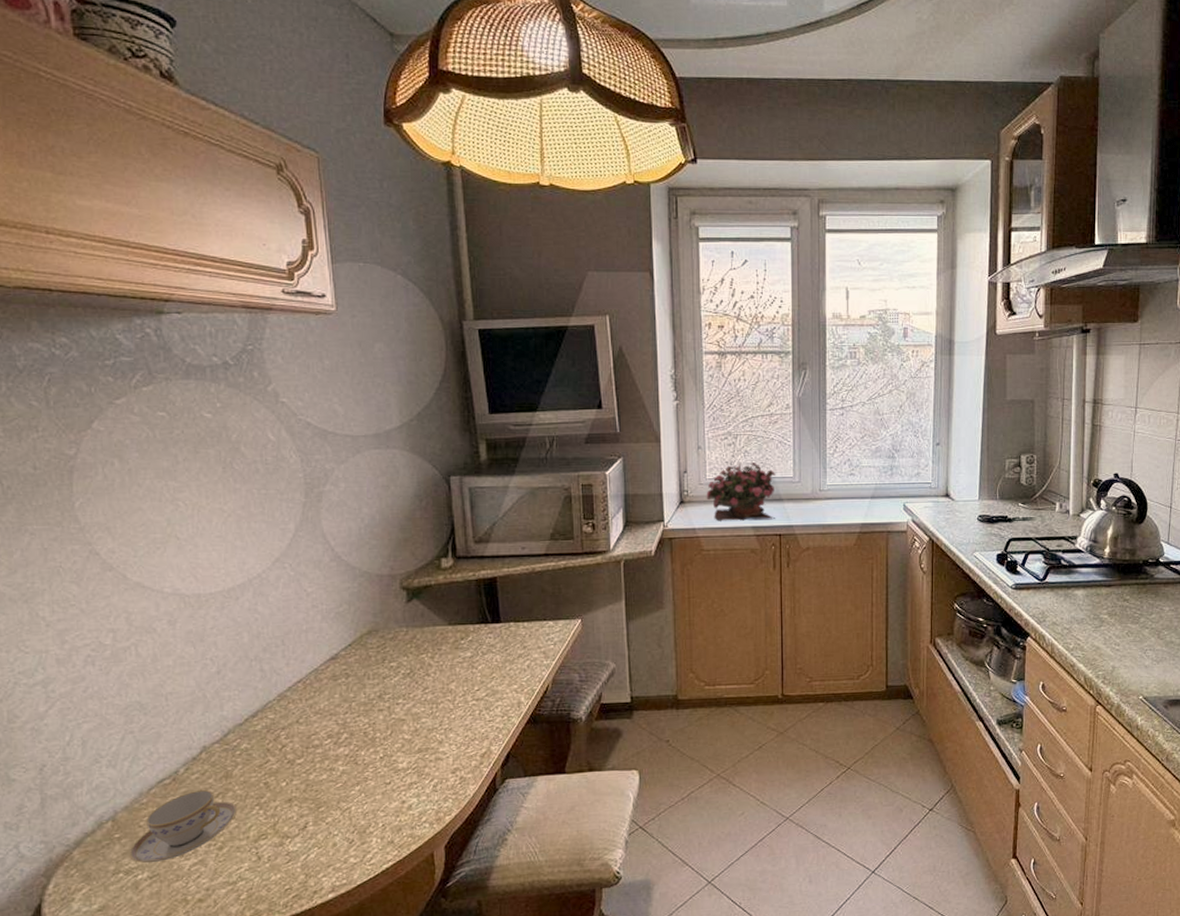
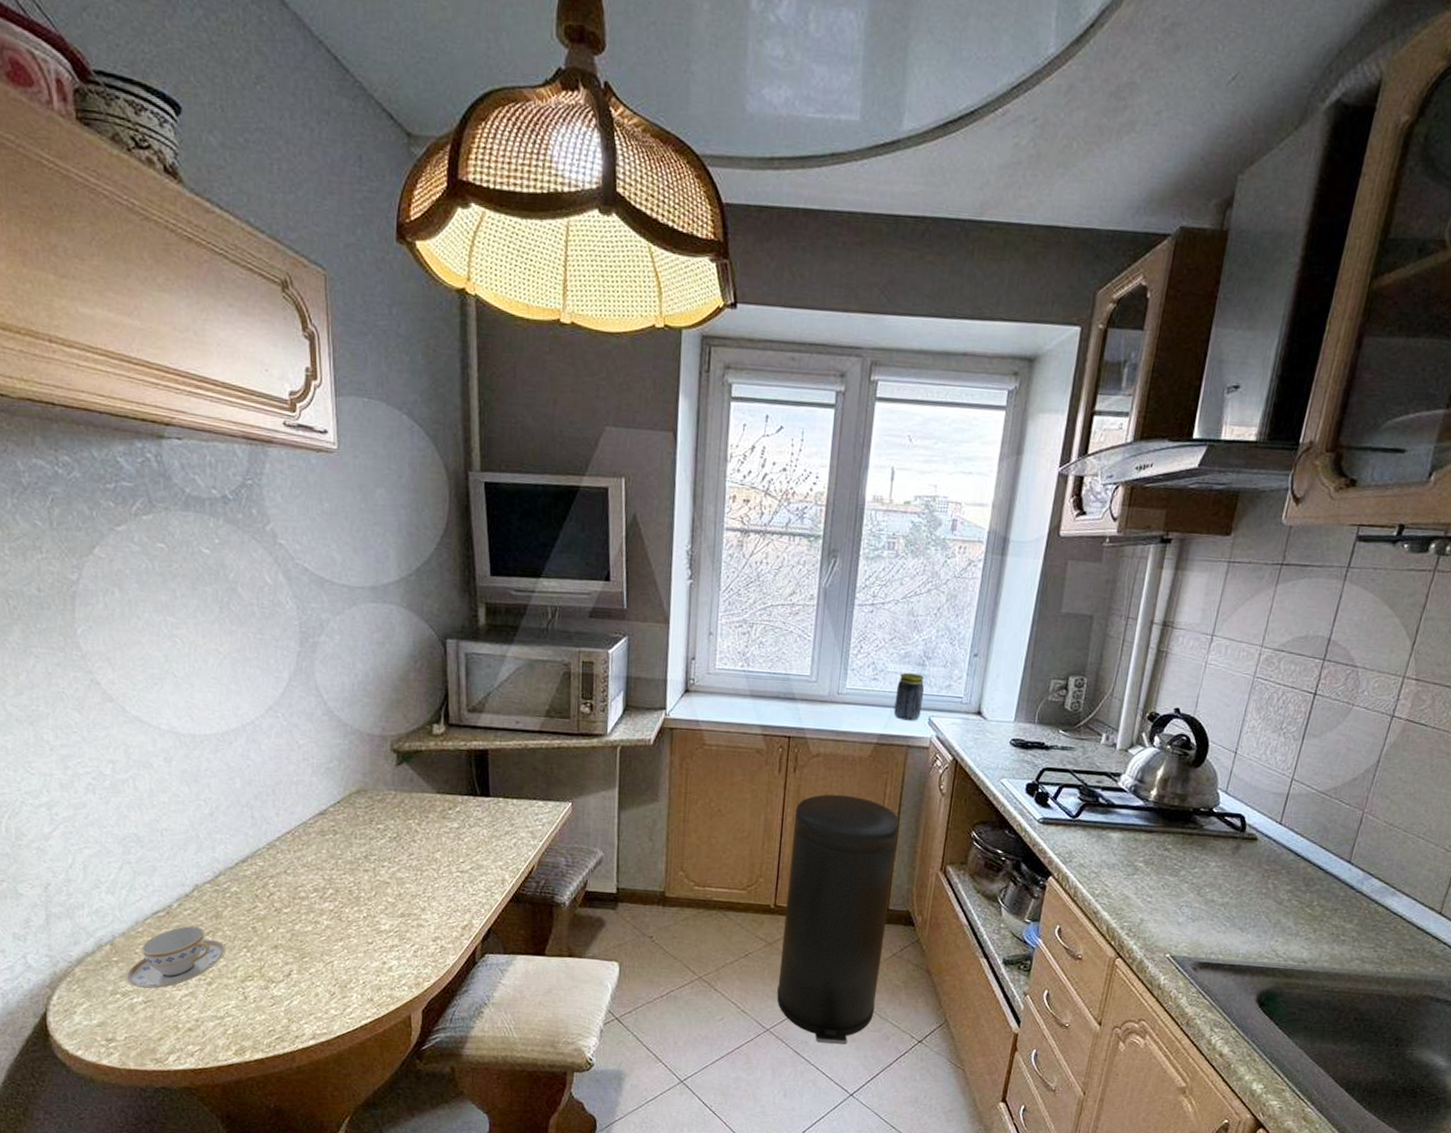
potted flower: present [706,462,776,521] -> none [713,654,791,719]
pedal bin: none [792,583,890,824] -> present [777,794,901,1044]
jar: none [872,465,897,509] -> present [894,672,925,721]

